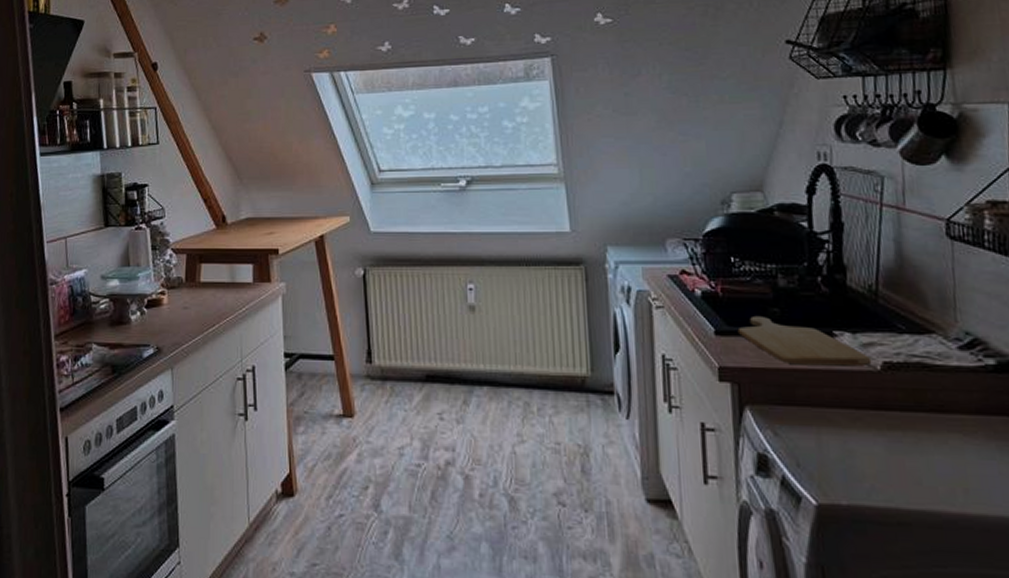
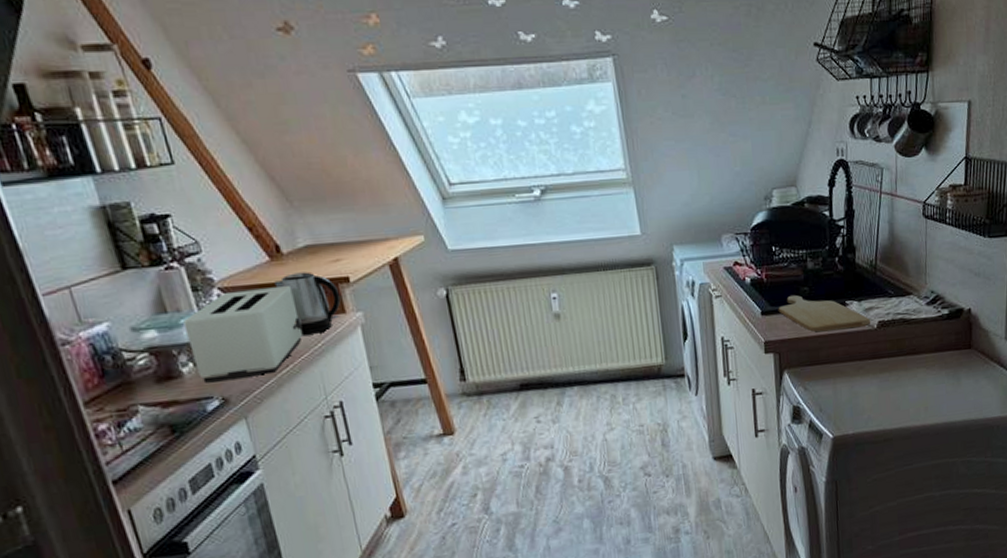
toaster: none [140,253,232,332] -> present [183,286,303,383]
kettle: none [216,241,269,299] -> present [274,271,341,335]

